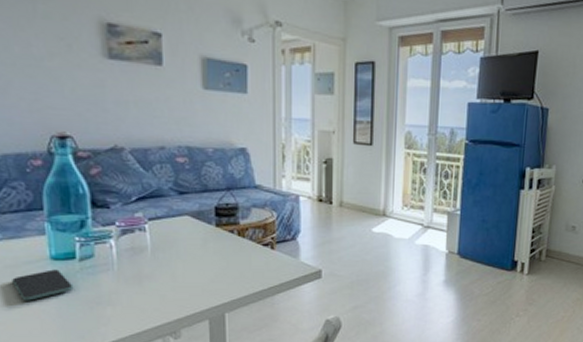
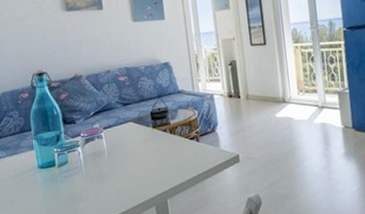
smartphone: present [12,269,74,301] -> none [14,175,56,203]

